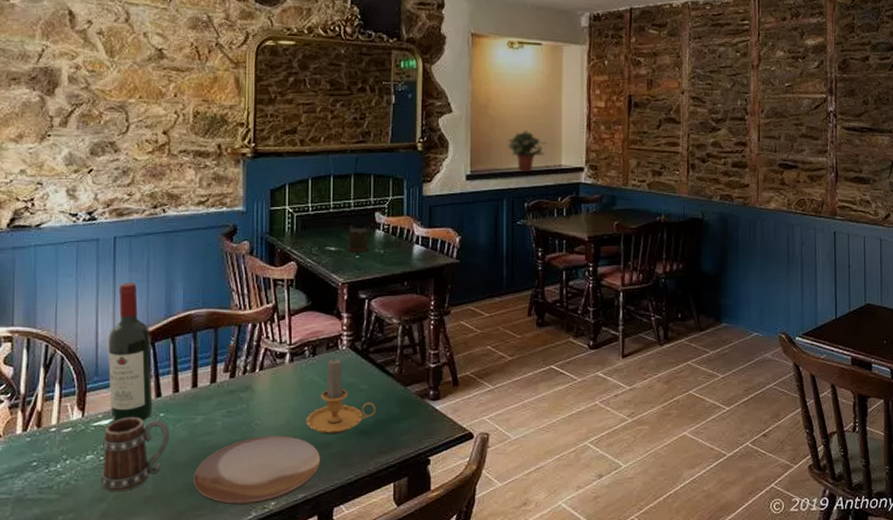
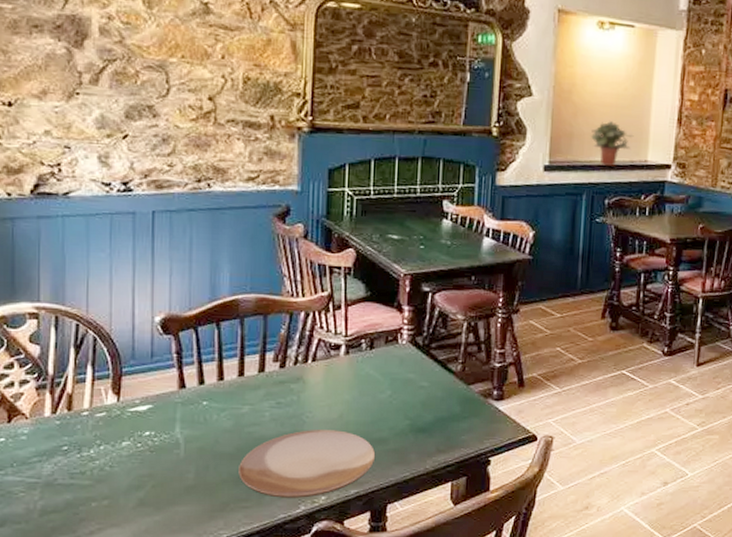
beer mug: present [100,417,169,492] -> none [138,404,213,480]
wine bottle: present [107,283,153,422] -> none [145,261,195,408]
candle: present [305,357,375,435] -> none [360,351,435,431]
beer mug: present [348,223,377,252] -> none [412,212,445,243]

